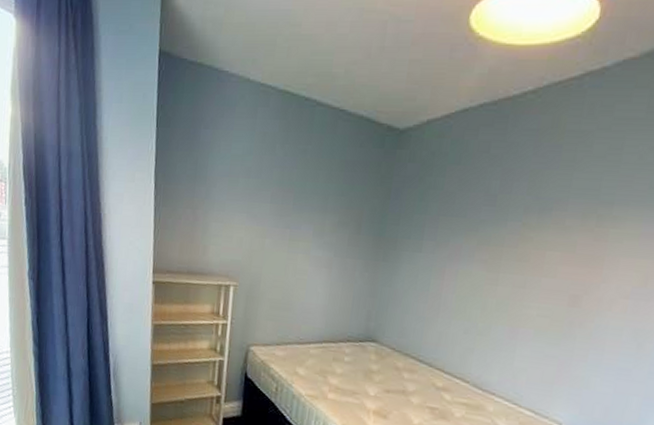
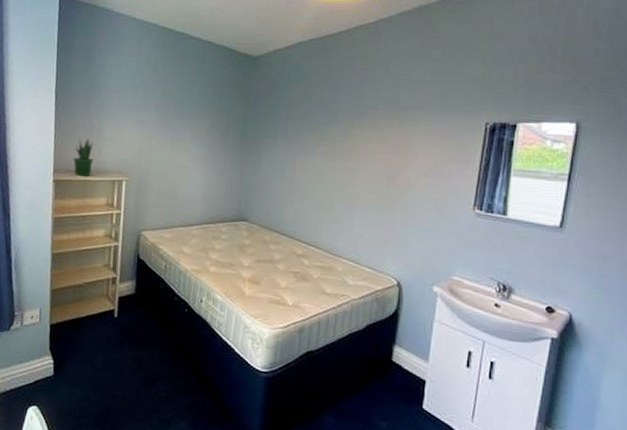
planter: none [174,233,197,280] -> present [73,138,93,177]

